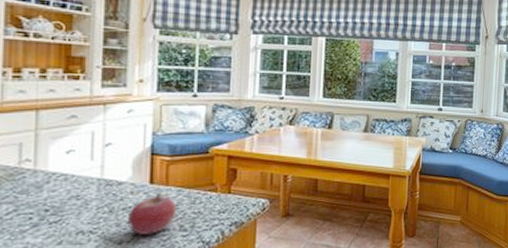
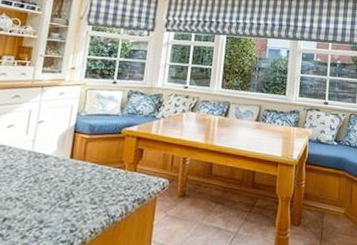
fruit: present [128,192,177,235] -> none [48,167,91,205]

